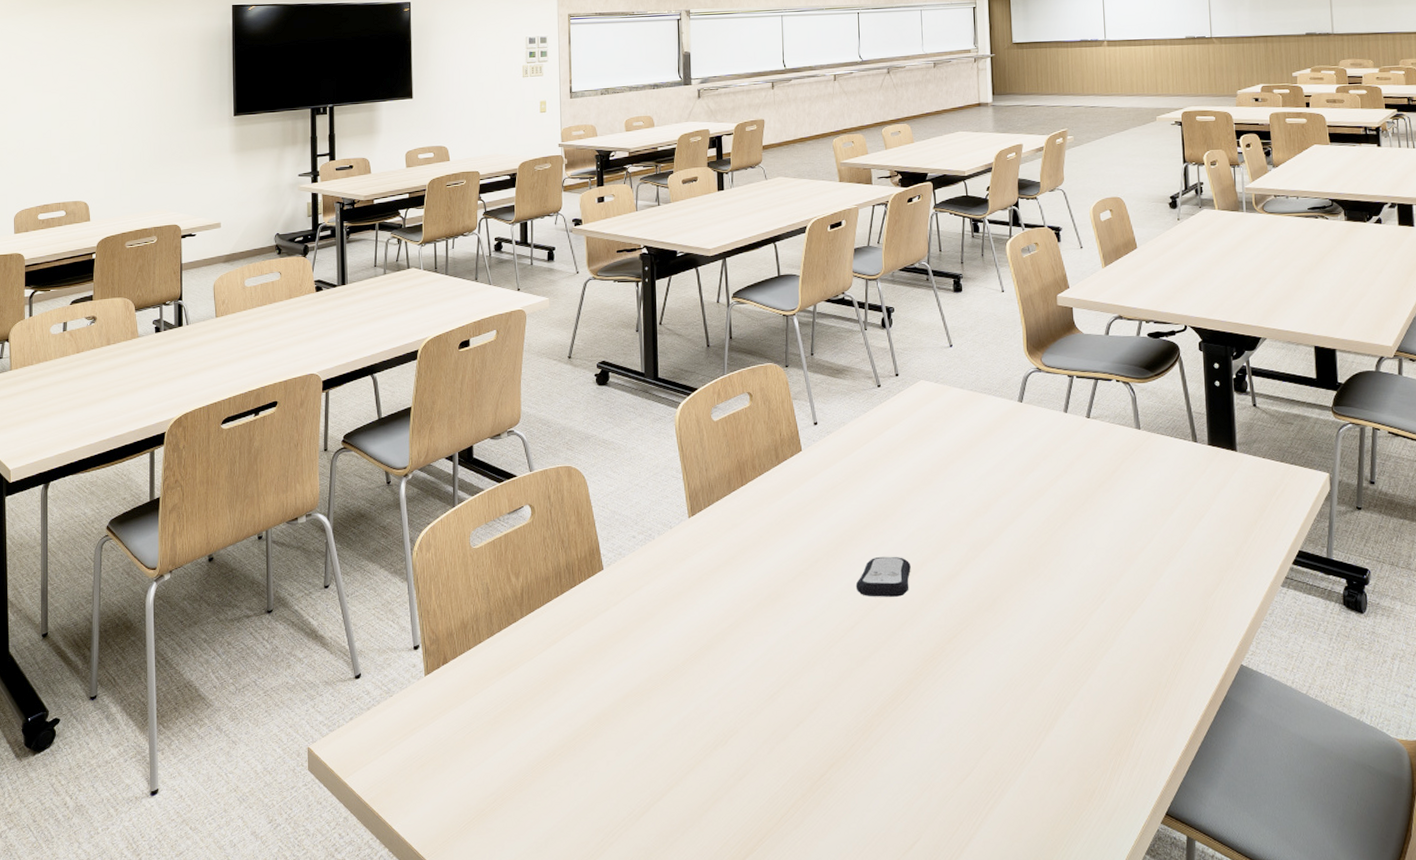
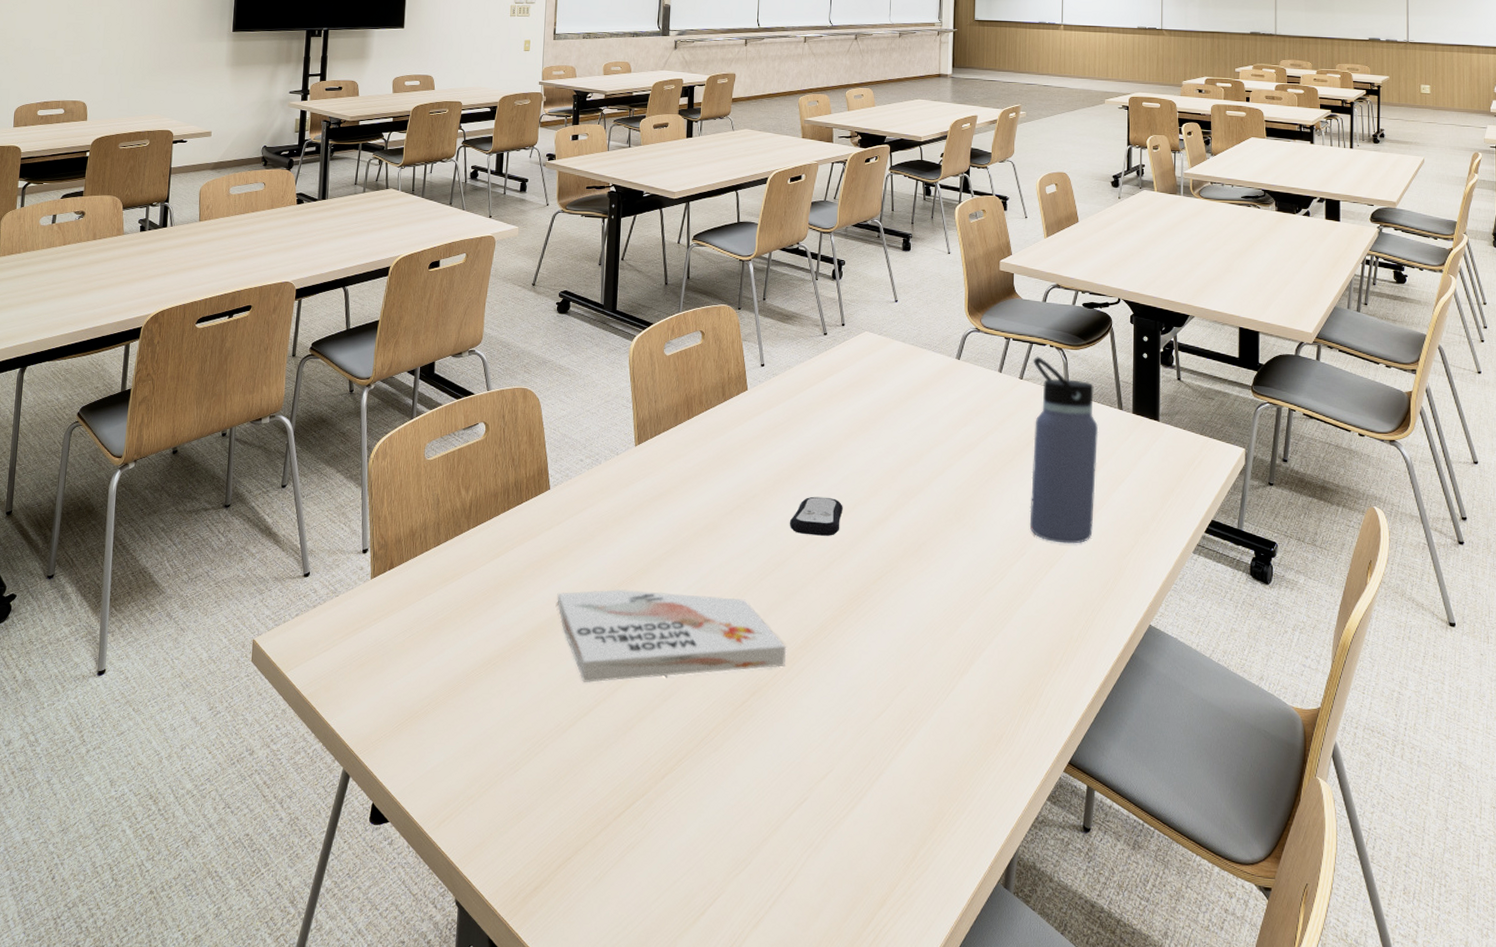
book: none [619,667,863,767] -> present [557,589,787,683]
water bottle: none [1099,393,1175,587] -> present [1029,356,1099,544]

